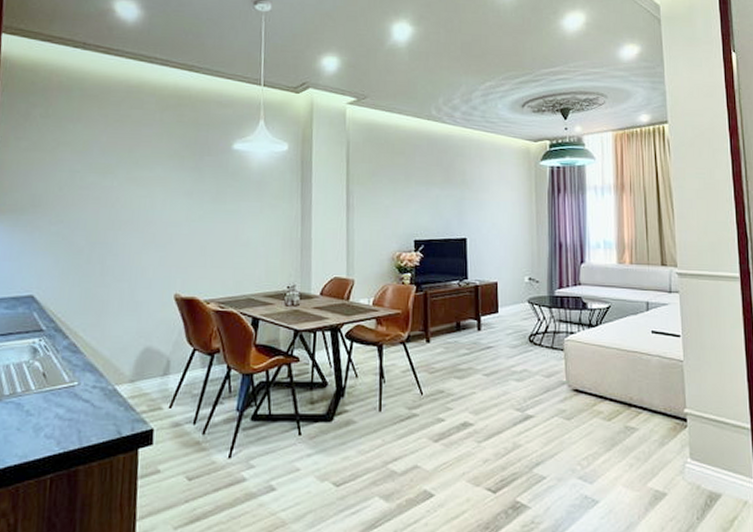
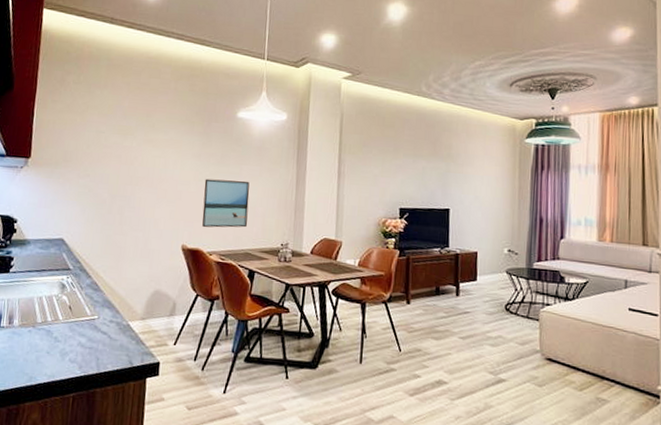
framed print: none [196,218,250,274] -> present [202,178,250,228]

